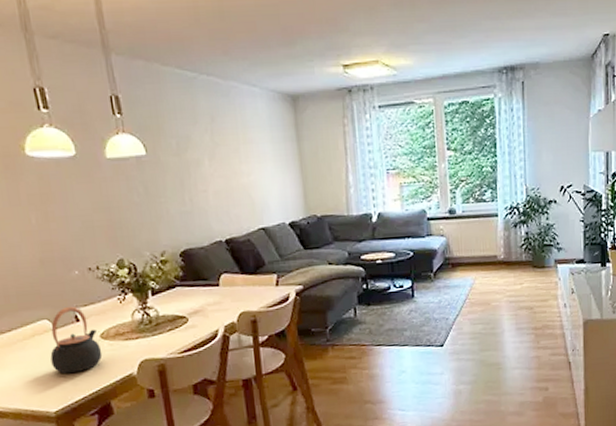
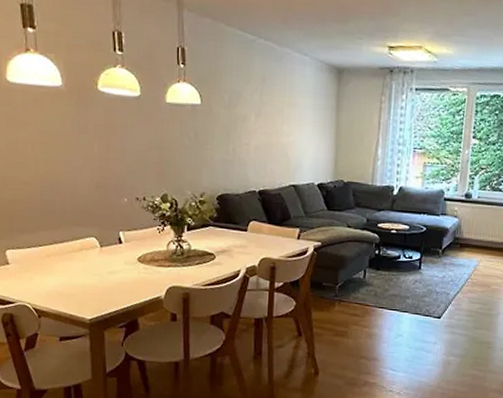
teapot: present [50,306,103,374] -> none [93,228,137,289]

